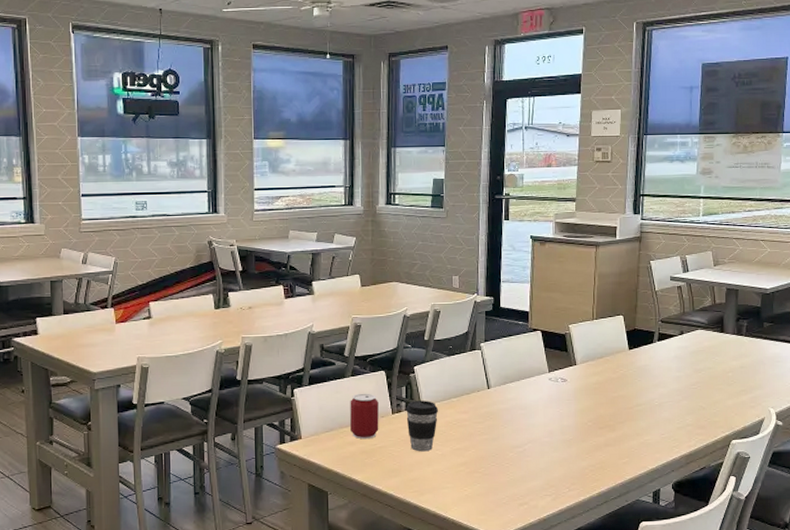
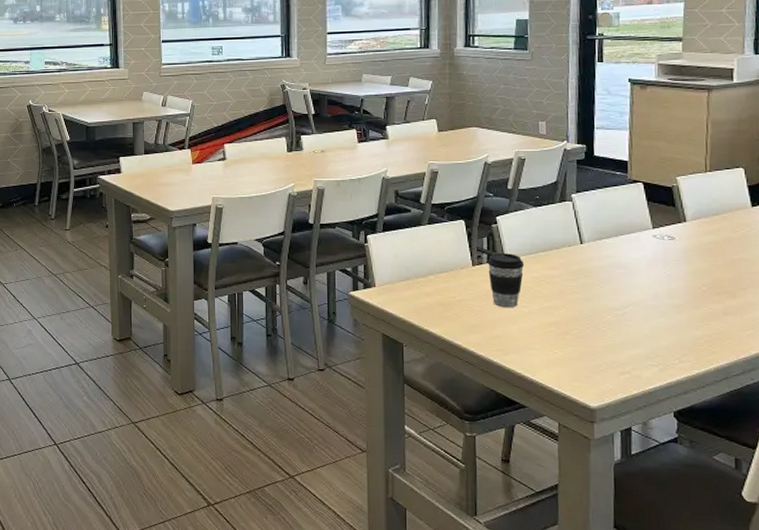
can: present [350,393,379,440] -> none [426,242,458,291]

